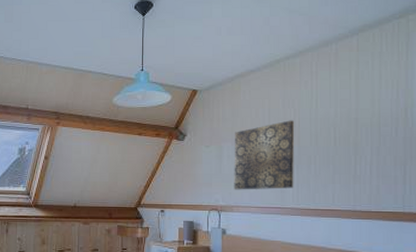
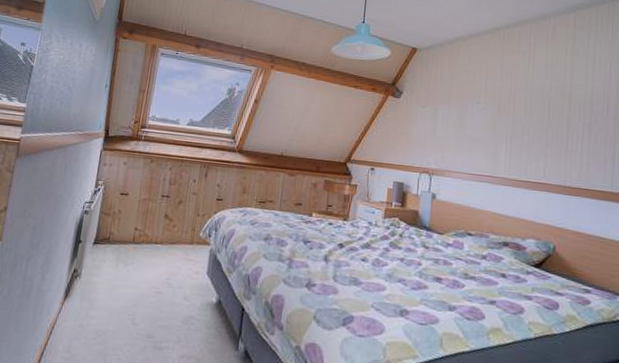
wall art: present [234,120,295,190] -> none [447,88,511,158]

